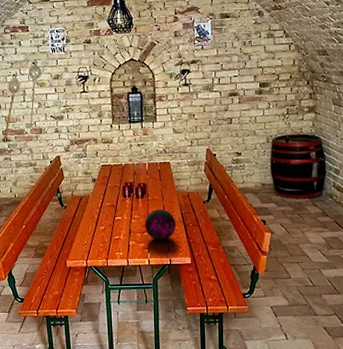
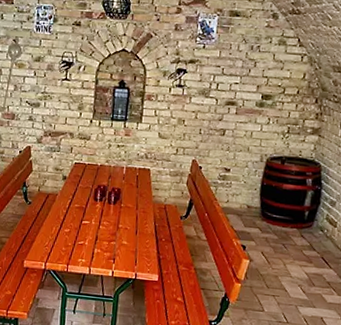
decorative orb: present [144,208,176,241] -> none [113,218,148,253]

